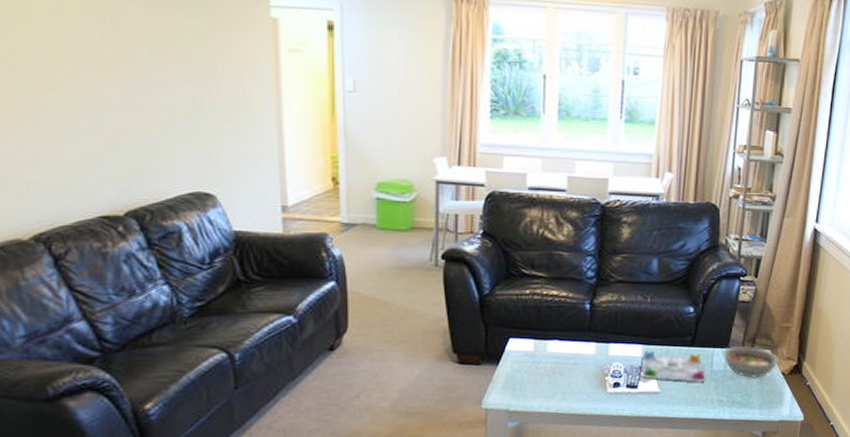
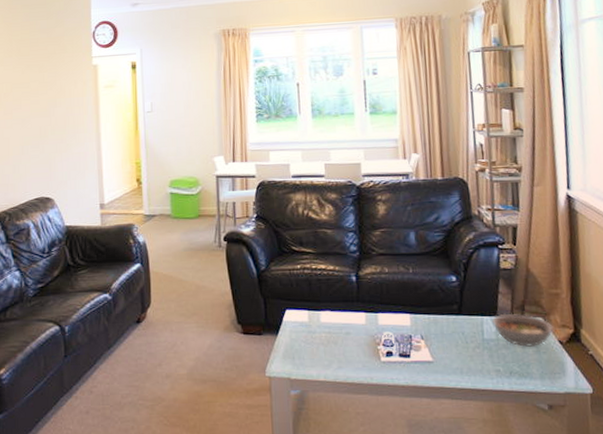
board game: present [641,350,706,382] -> none [410,319,479,351]

